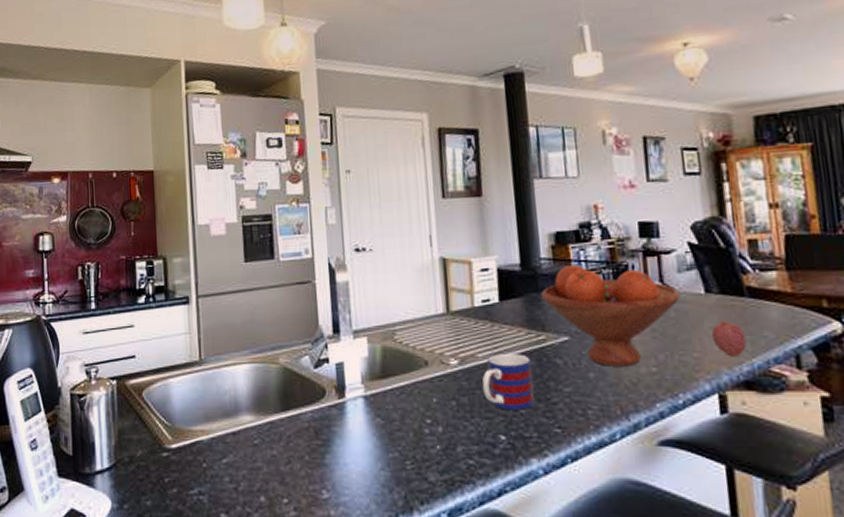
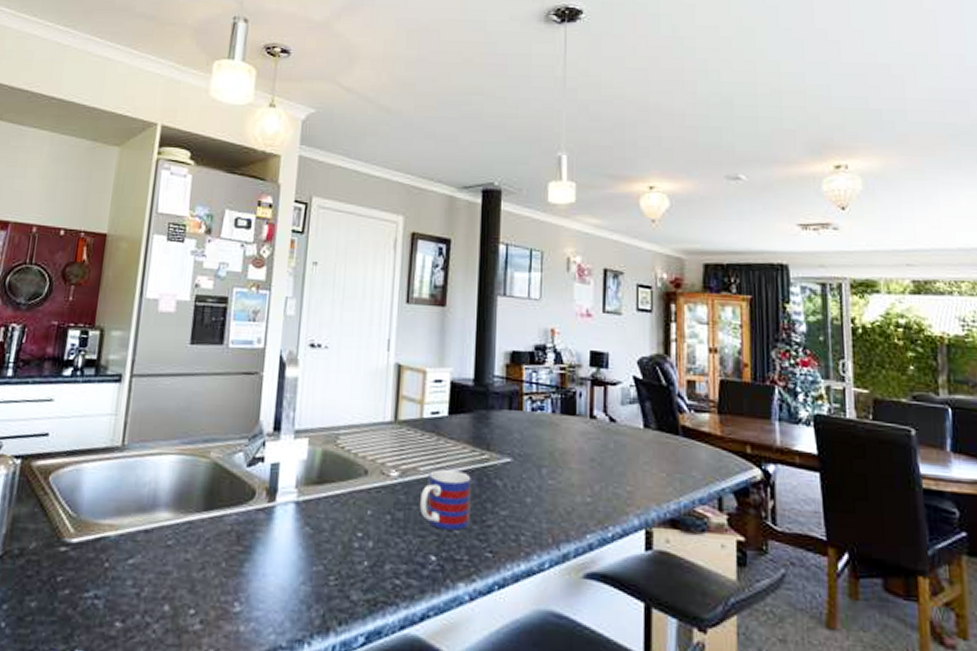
fruit bowl: present [541,265,681,366] -> none [491,386,622,494]
fruit: present [711,320,747,357] -> none [645,456,676,494]

